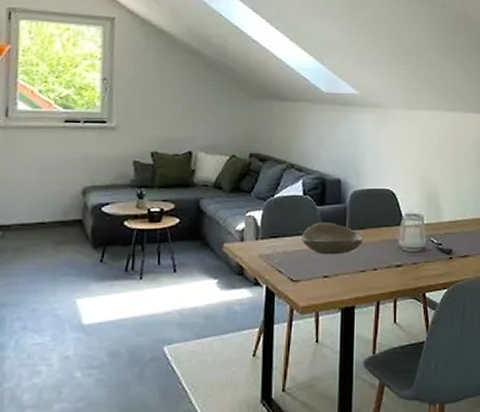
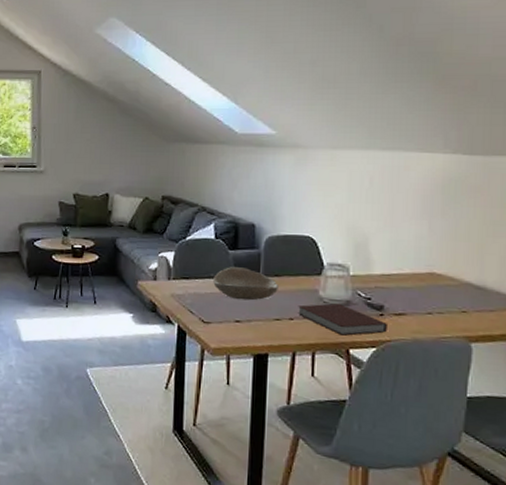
notebook: none [381,251,455,280] -> present [298,303,387,336]

